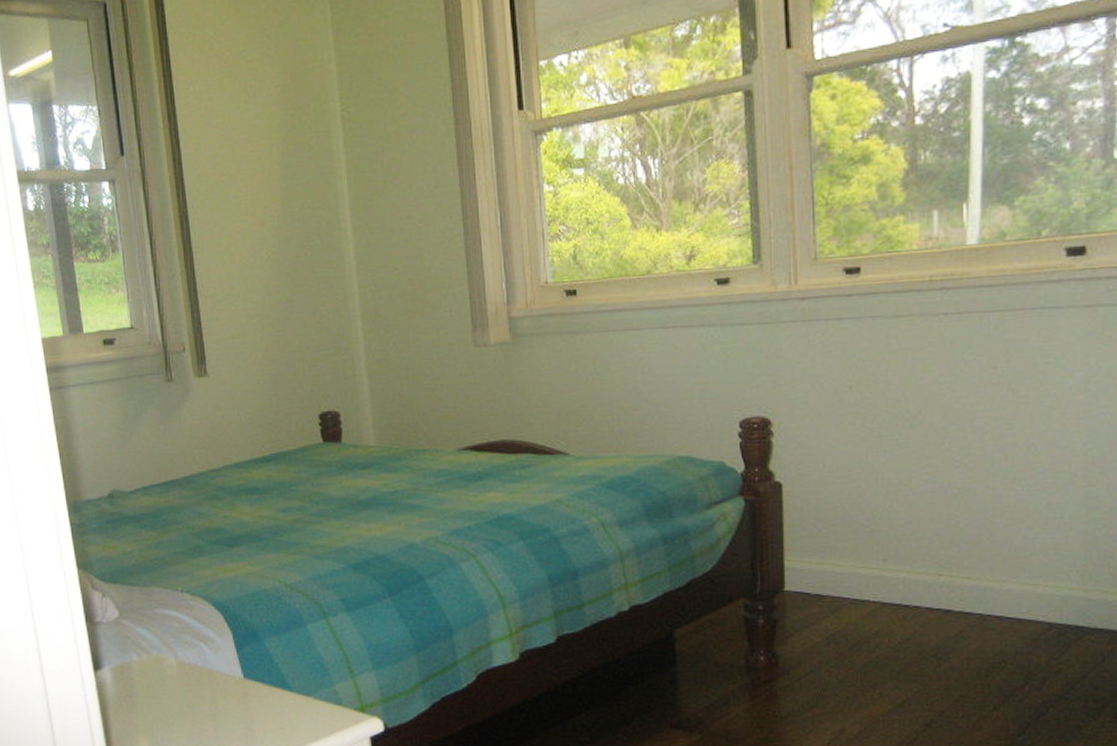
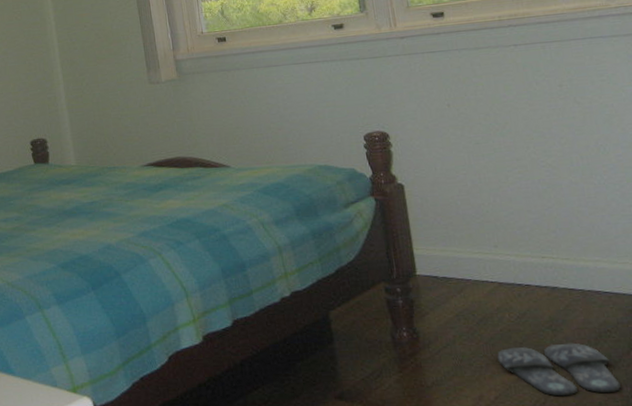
slippers: none [868,673,1007,733] -> present [497,343,621,397]

